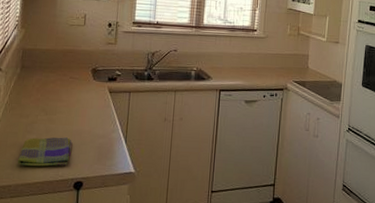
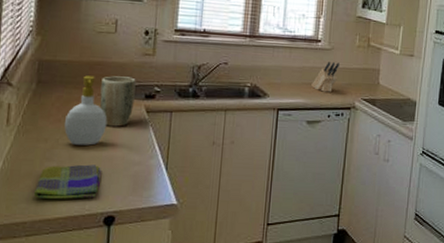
soap bottle: none [42,61,77,121] -> present [64,75,107,146]
plant pot: none [71,62,101,105] -> present [100,76,136,127]
knife block: none [249,49,273,75] -> present [311,62,339,92]

